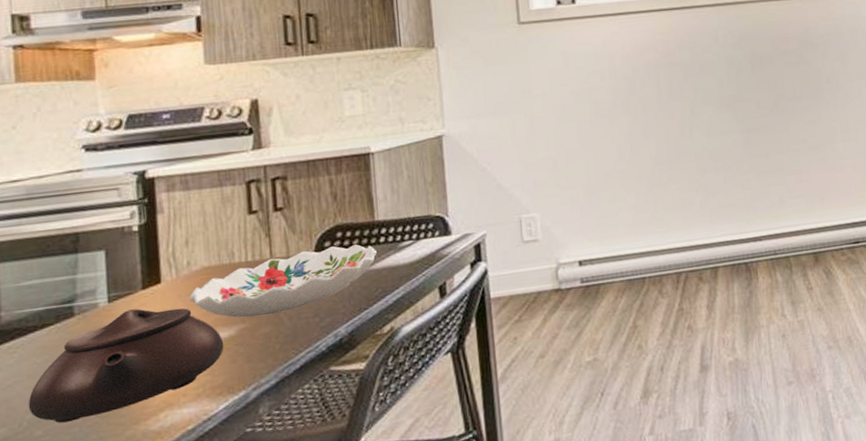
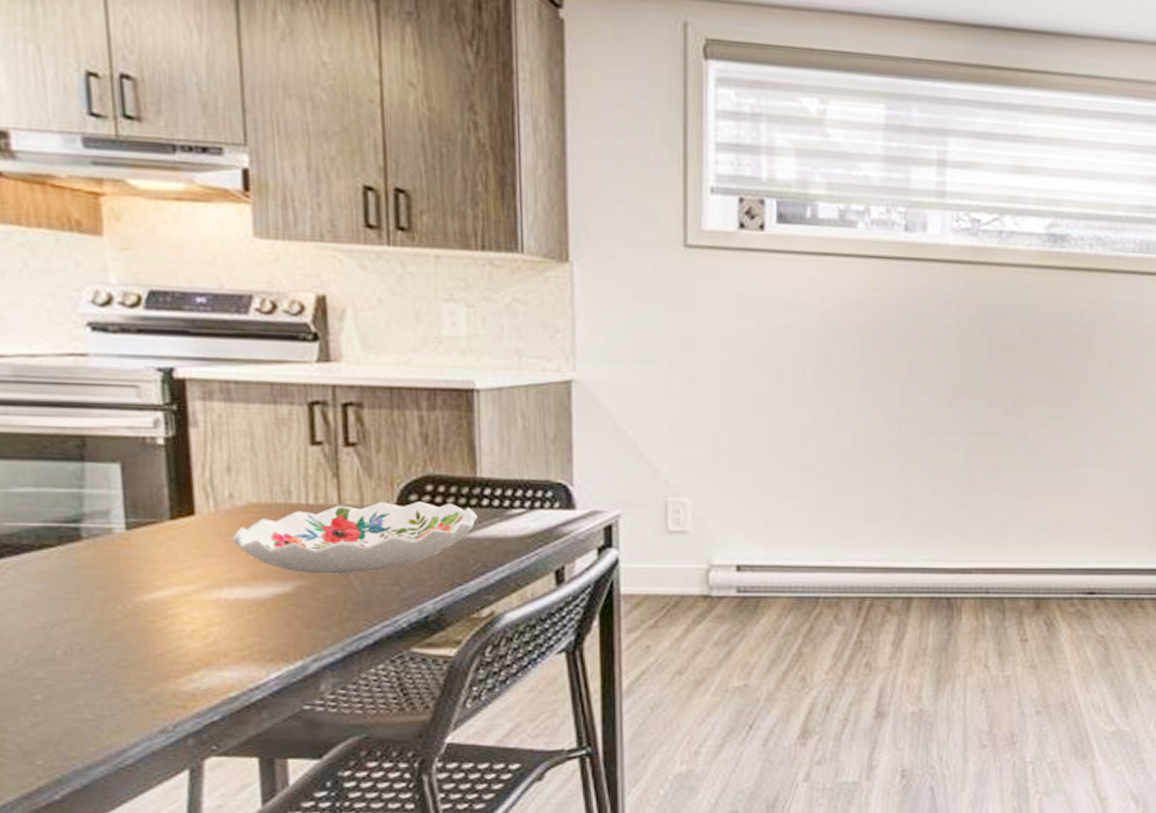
teapot: present [28,308,224,423] -> none [25,542,277,667]

